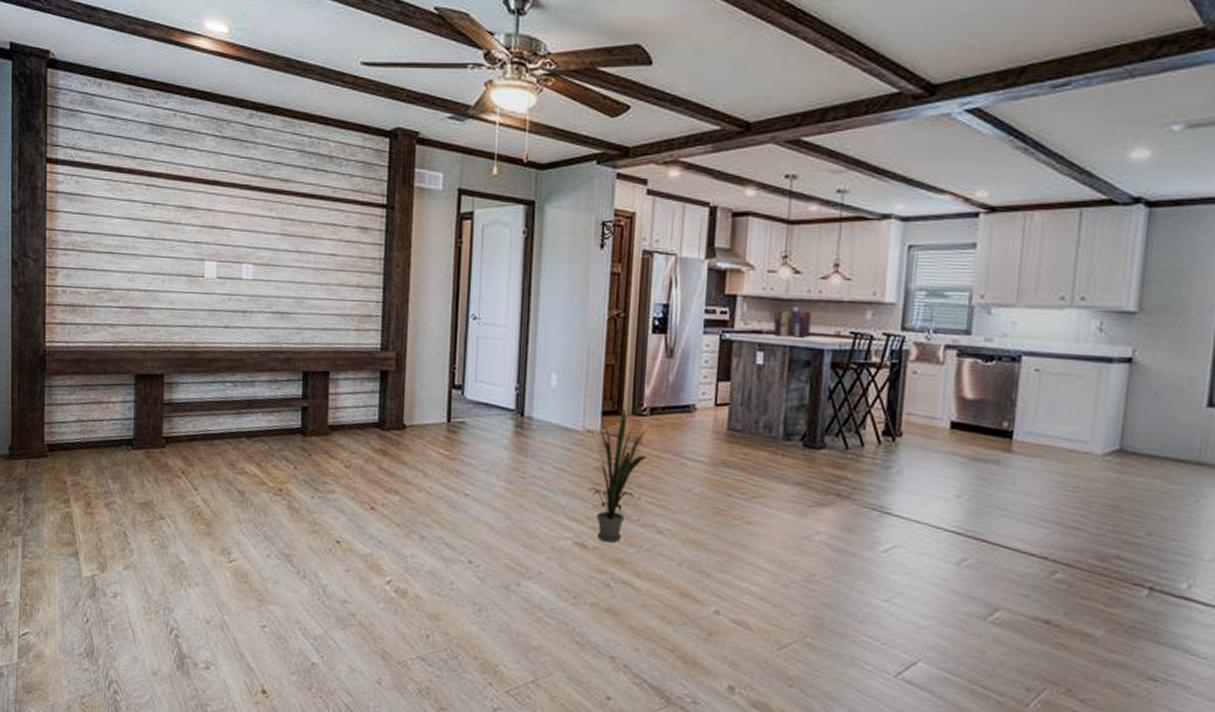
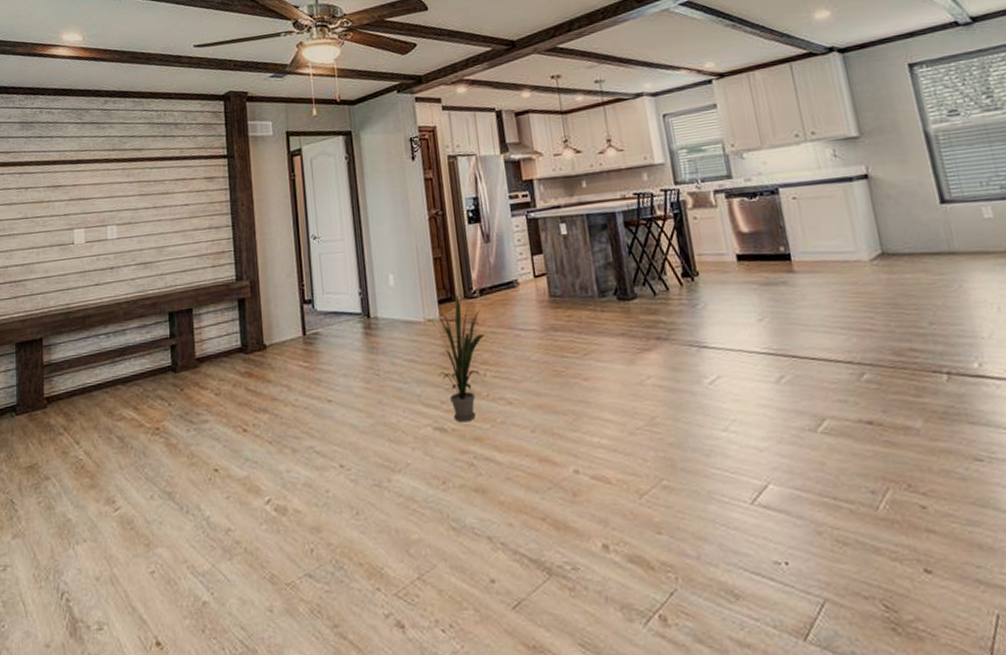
books: present [773,310,812,338] -> none [568,182,601,208]

